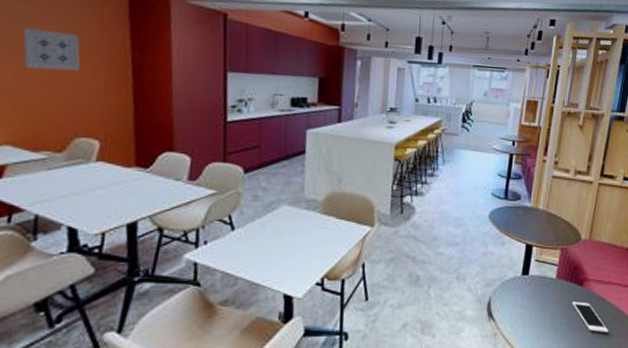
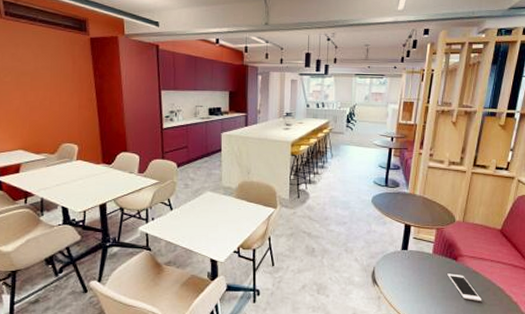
wall art: present [23,28,81,72] -> none [24,66,62,96]

